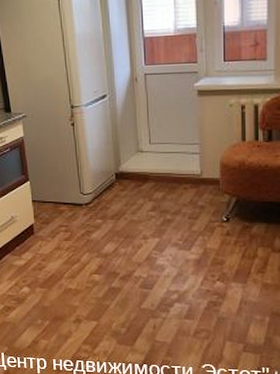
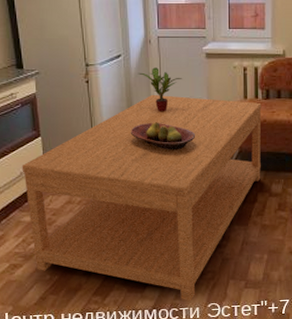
coffee table: none [12,137,263,361] -> present [22,94,262,302]
fruit bowl: none [117,165,188,198] -> present [130,121,196,150]
potted plant: none [124,107,173,156] -> present [137,67,183,112]

